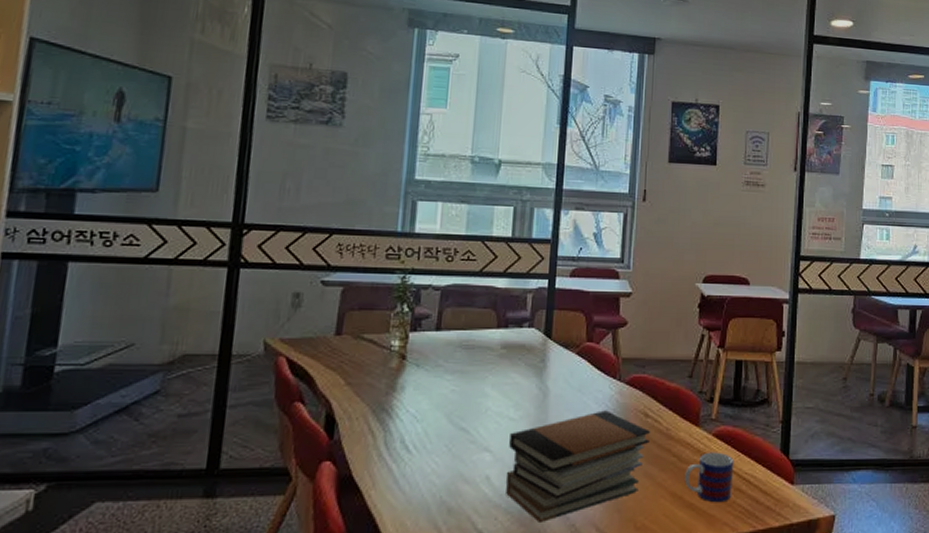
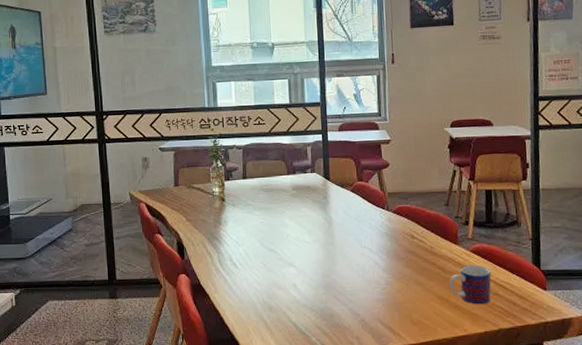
book stack: present [505,410,650,522] -> none [307,234,417,317]

